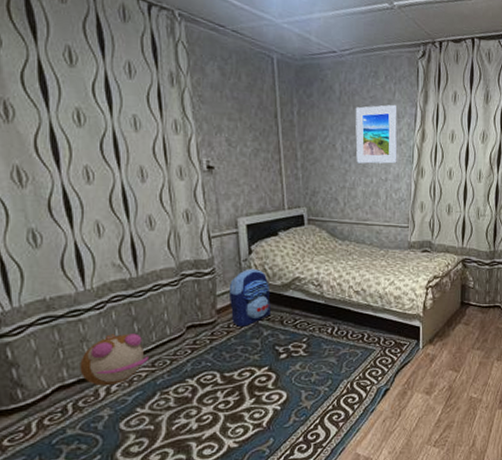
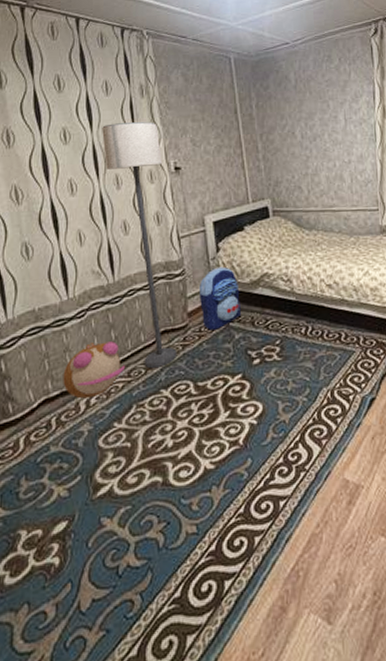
lamp: none [124,110,205,359] -> present [102,122,178,368]
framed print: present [355,104,398,164] -> none [311,84,359,148]

